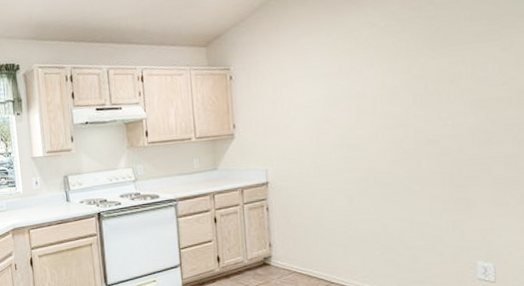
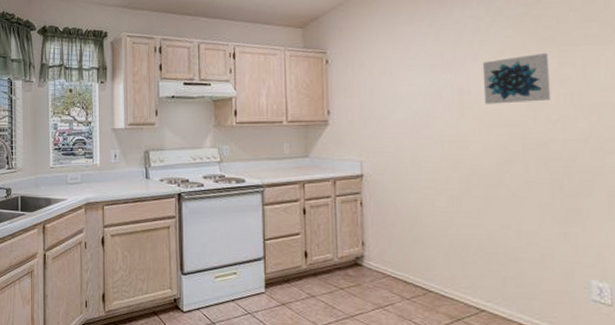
wall art: none [377,54,442,108] -> present [482,53,551,105]

